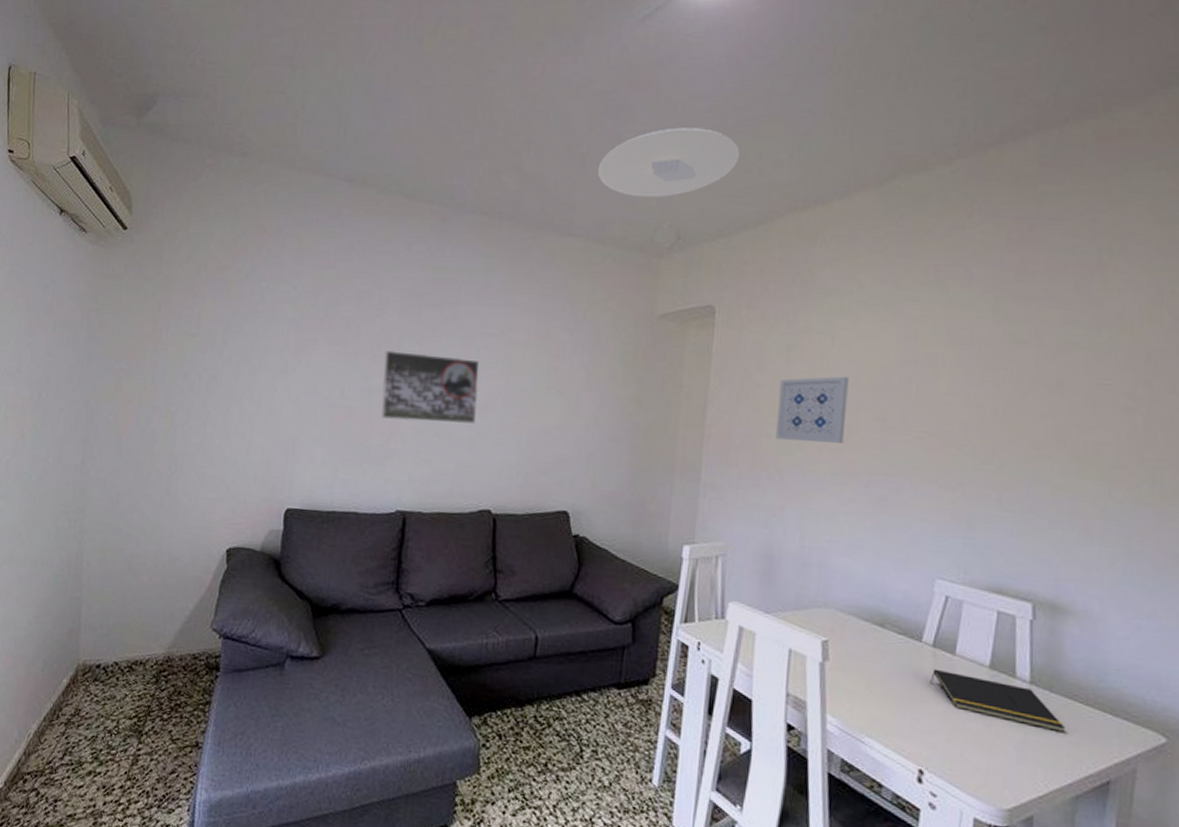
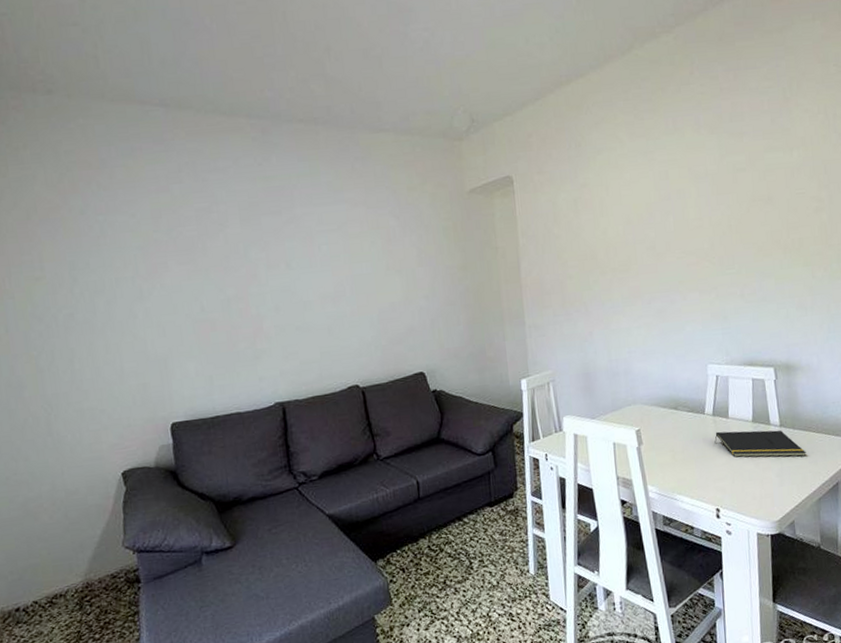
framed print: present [381,351,480,424] -> none [234,255,330,323]
ceiling light: present [597,127,740,198] -> none [393,21,511,89]
wall art: present [776,376,849,444] -> none [572,218,627,279]

